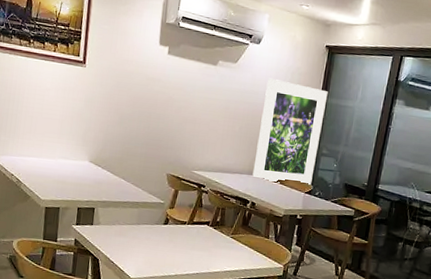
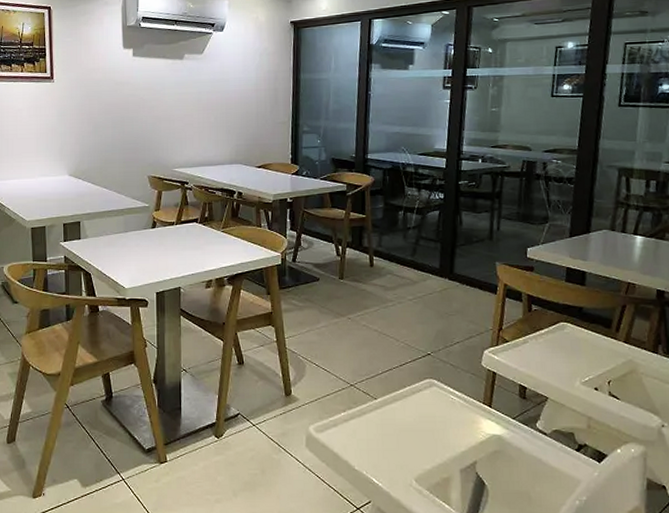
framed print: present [252,77,328,185] -> none [234,63,300,168]

